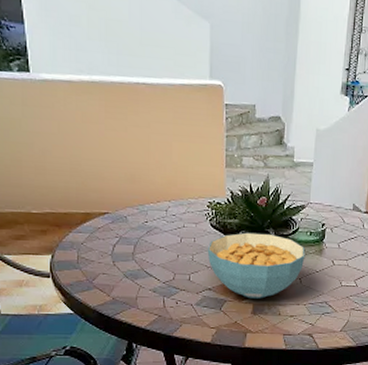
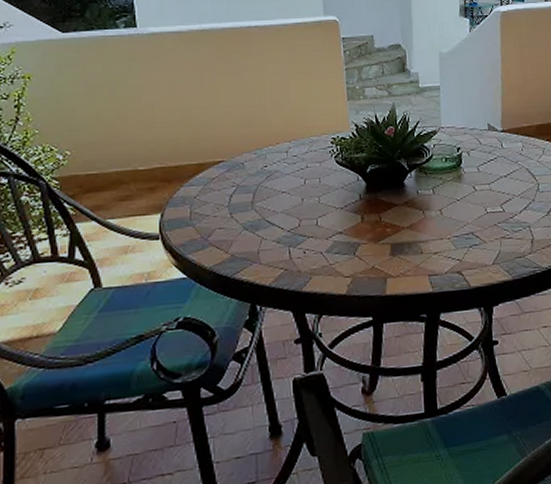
cereal bowl: present [207,232,306,299] -> none [334,164,443,238]

